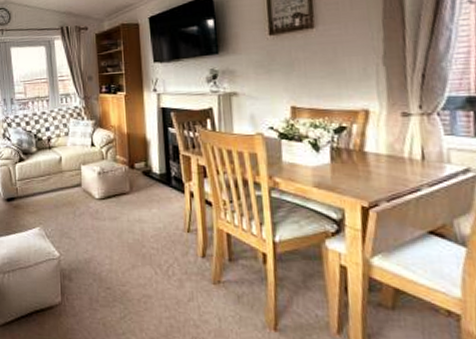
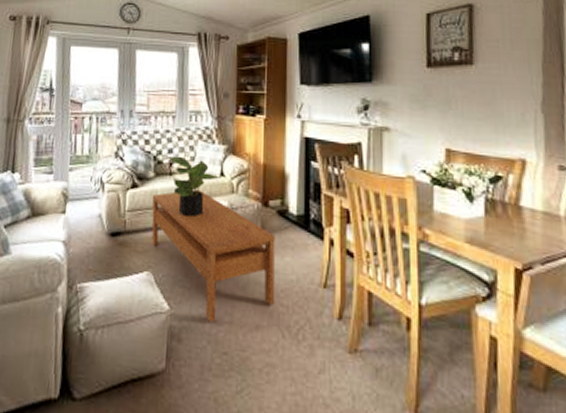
coffee table: none [36,159,146,264] -> present [151,189,275,322]
potted plant: none [45,132,92,182] -> present [166,155,221,217]

